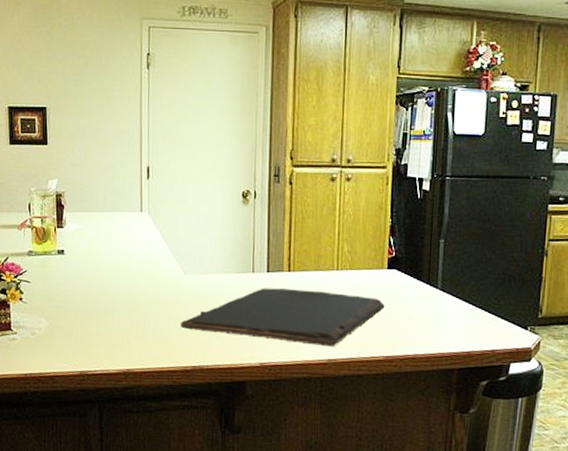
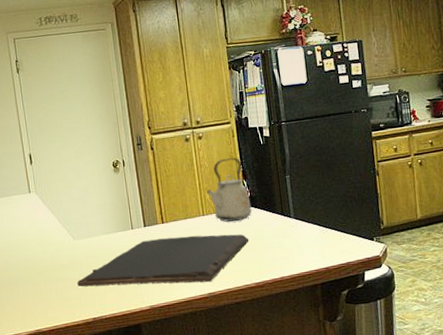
kettle: none [345,208,394,282] -> present [206,157,252,222]

